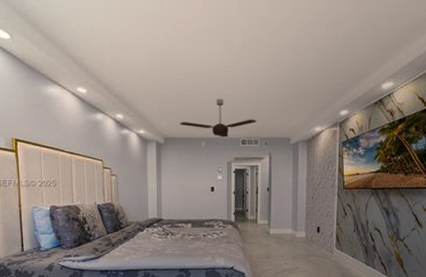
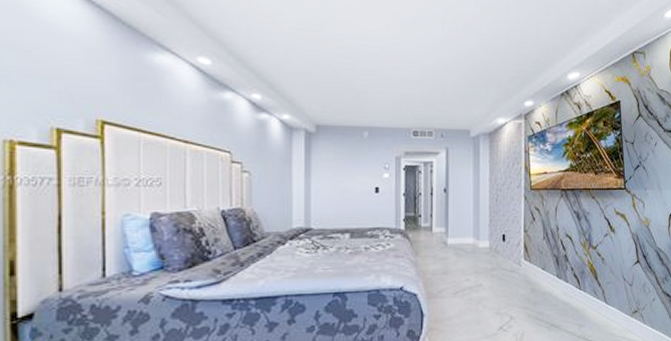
ceiling fan: present [180,98,256,138] -> none [336,80,430,127]

